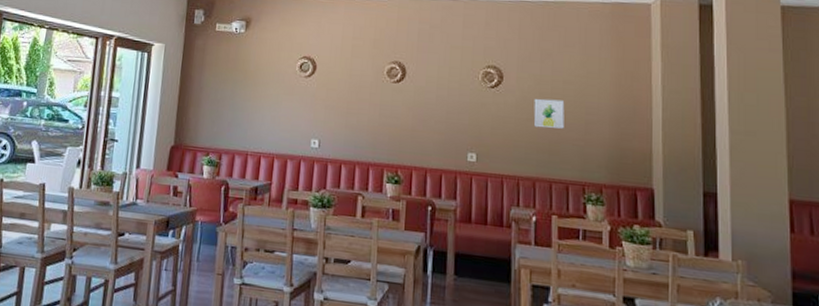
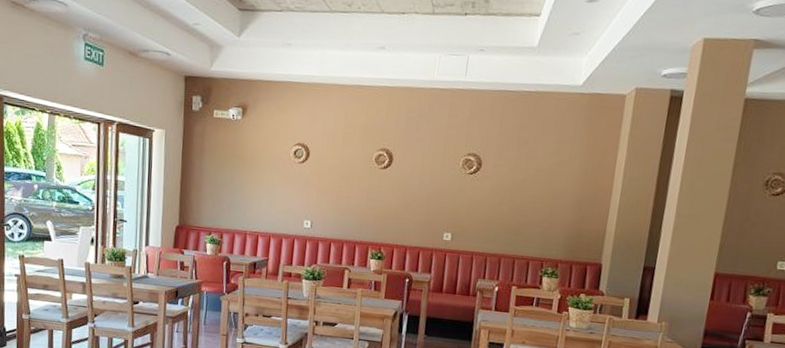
wall art: present [533,98,565,129] -> none [505,184,535,212]

